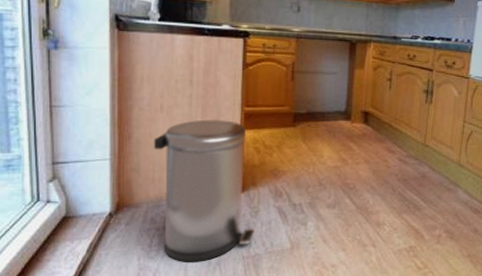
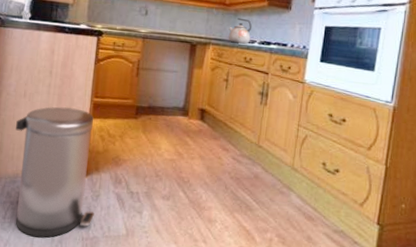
kettle: none [390,12,414,40] -> present [228,18,252,44]

